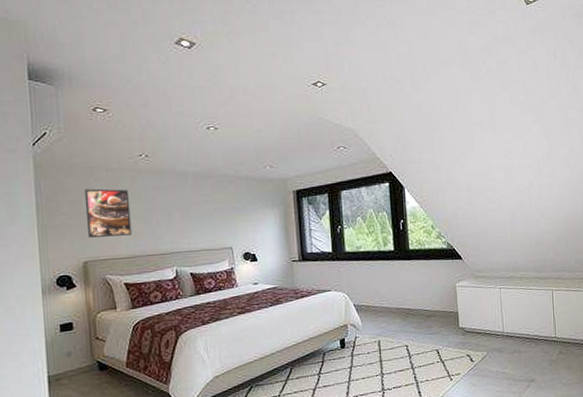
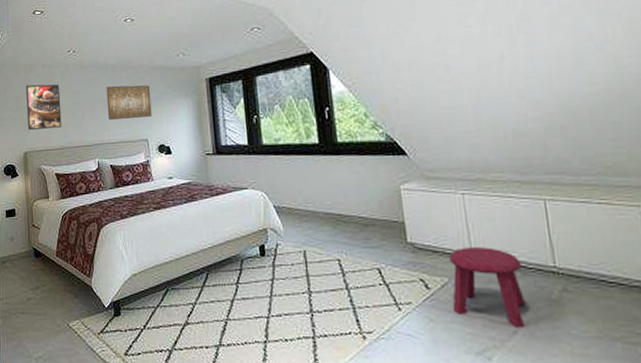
wall art: none [185,193,237,229] -> present [106,85,152,121]
stool: none [488,327,537,383] -> present [448,247,527,328]

